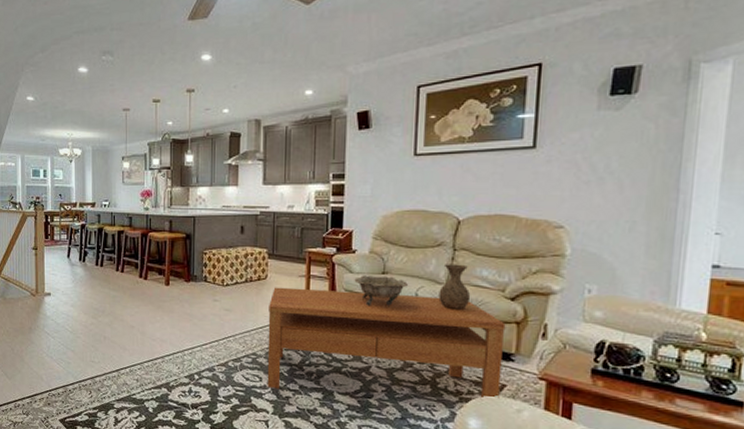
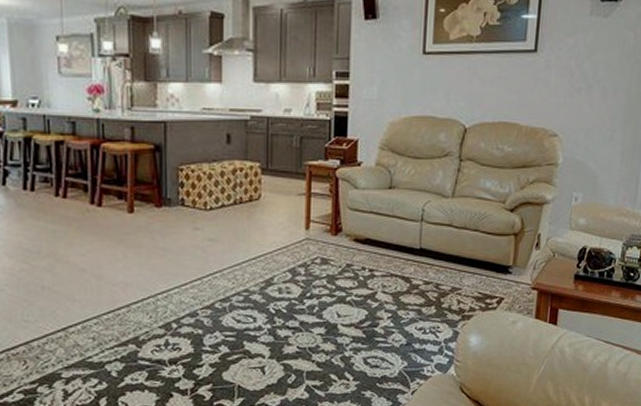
coffee table: present [267,287,506,400] -> none [262,209,505,329]
decorative bowl: present [354,275,409,306] -> none [359,191,416,226]
vase: present [438,264,471,311] -> none [444,175,475,225]

